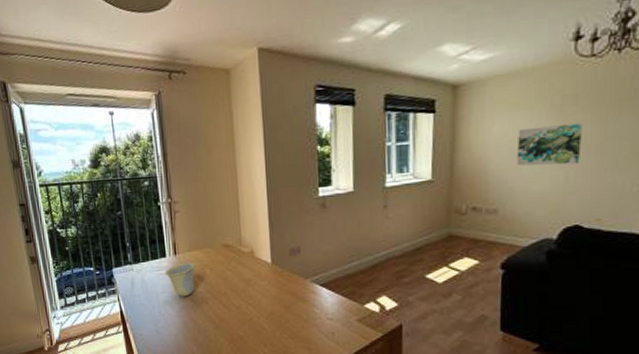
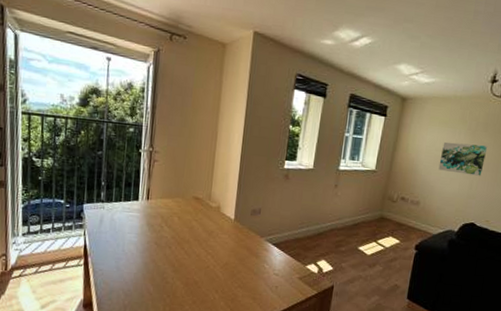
cup: present [164,262,195,297] -> none [134,208,164,240]

